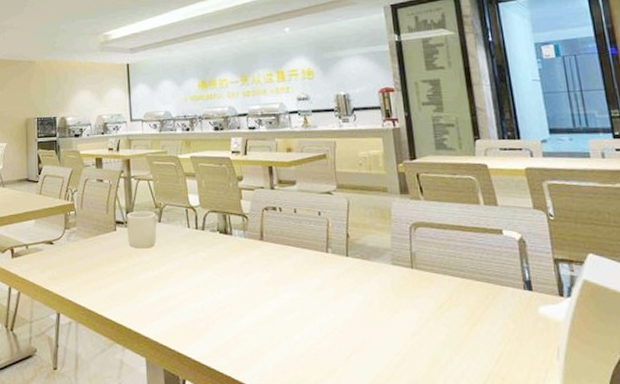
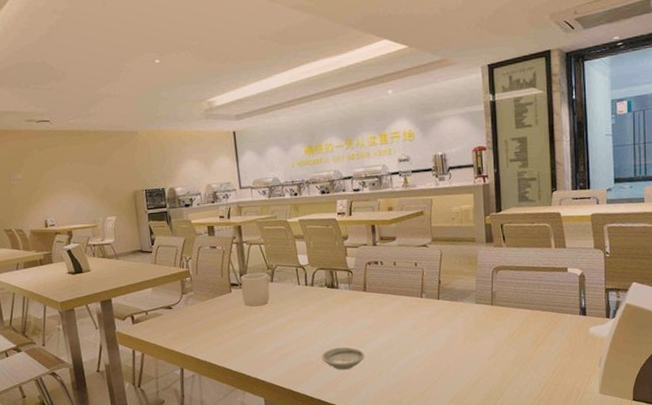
saucer: none [211,304,263,332] -> present [321,347,365,370]

